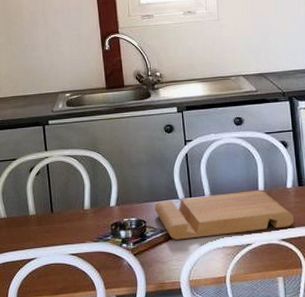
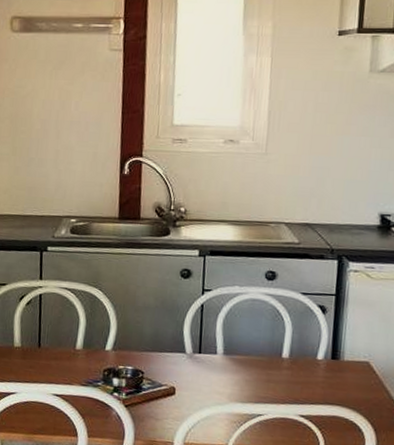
cutting board: present [154,189,294,240] -> none [156,352,320,403]

